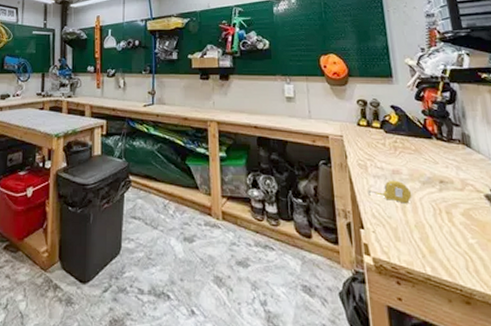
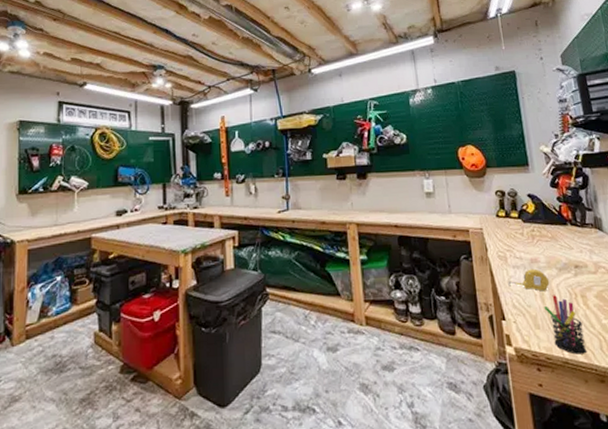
pen holder: none [405,208,452,272] -> present [544,295,587,355]

